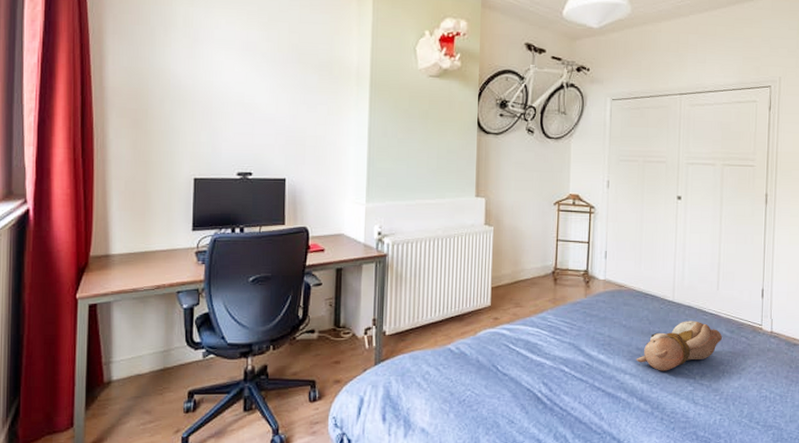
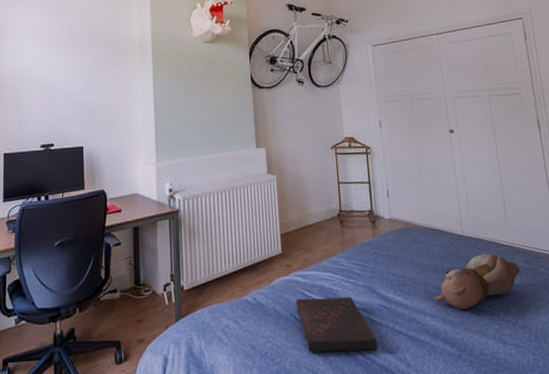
book: none [499,351,575,404] -> present [295,297,378,353]

